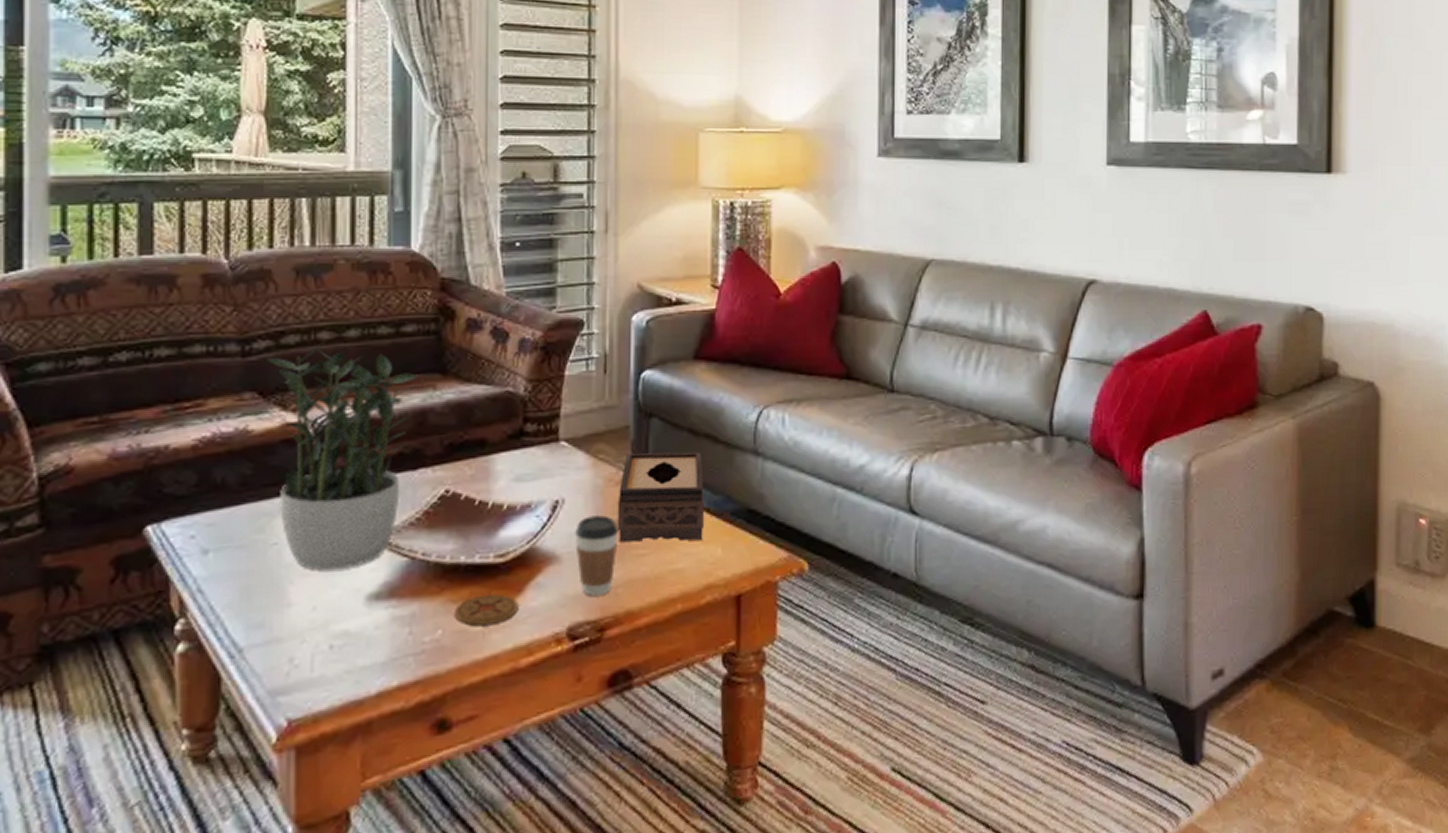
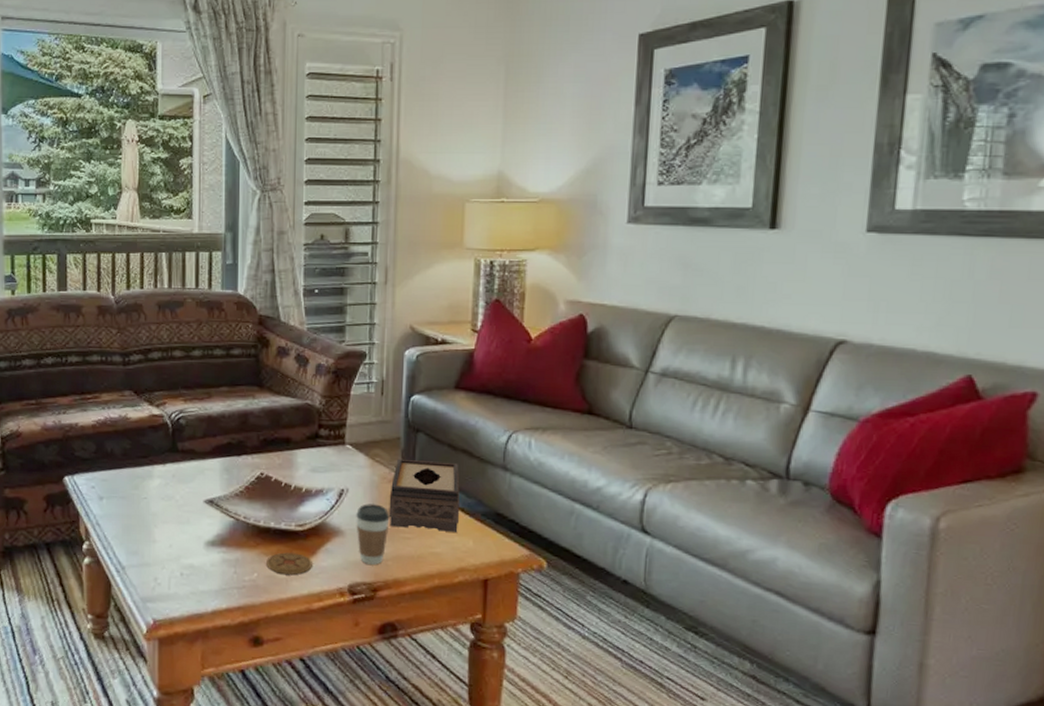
potted plant: present [267,339,422,571] -> none [139,356,244,521]

